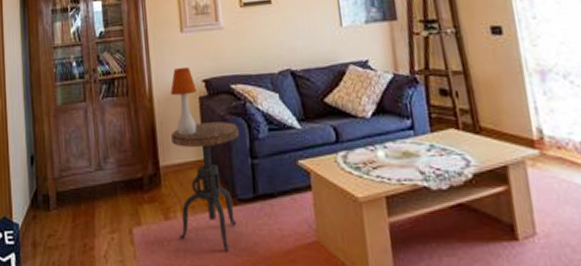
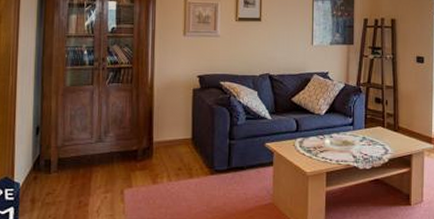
table lamp: present [170,66,197,136] -> none [169,64,191,119]
side table: present [171,121,240,251] -> none [163,110,223,209]

